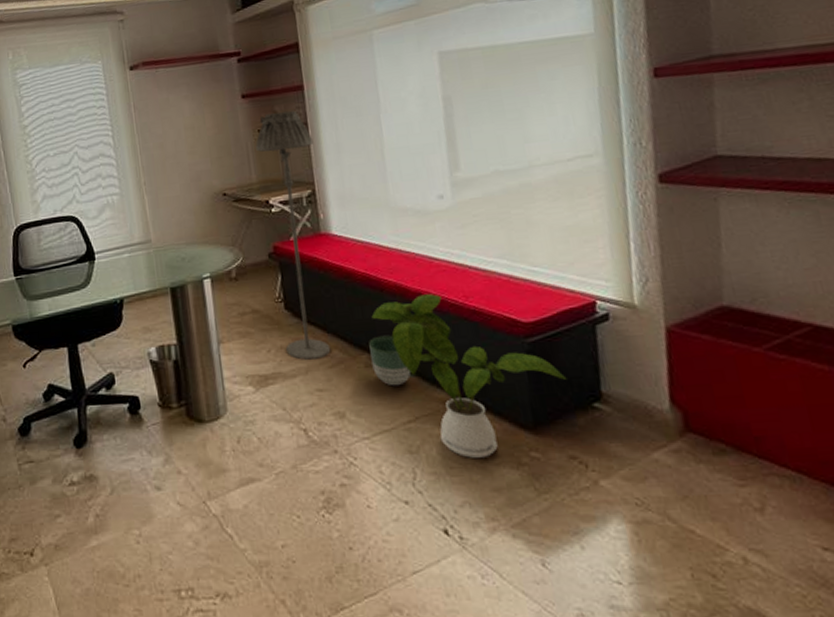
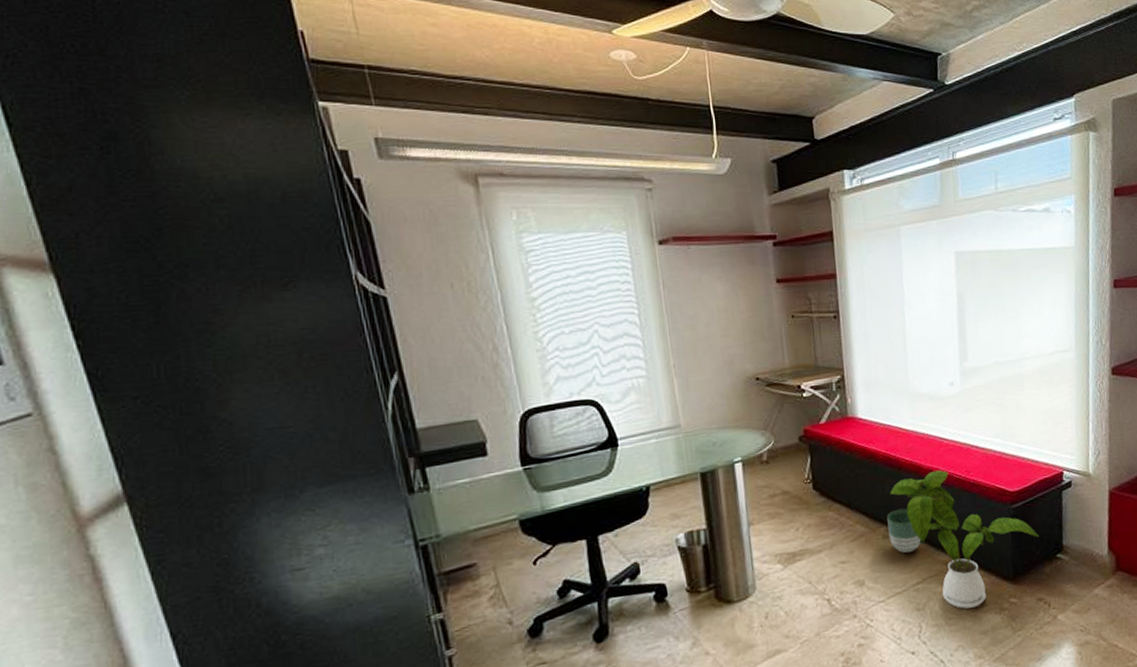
floor lamp: present [255,110,331,360] -> none [789,297,854,536]

